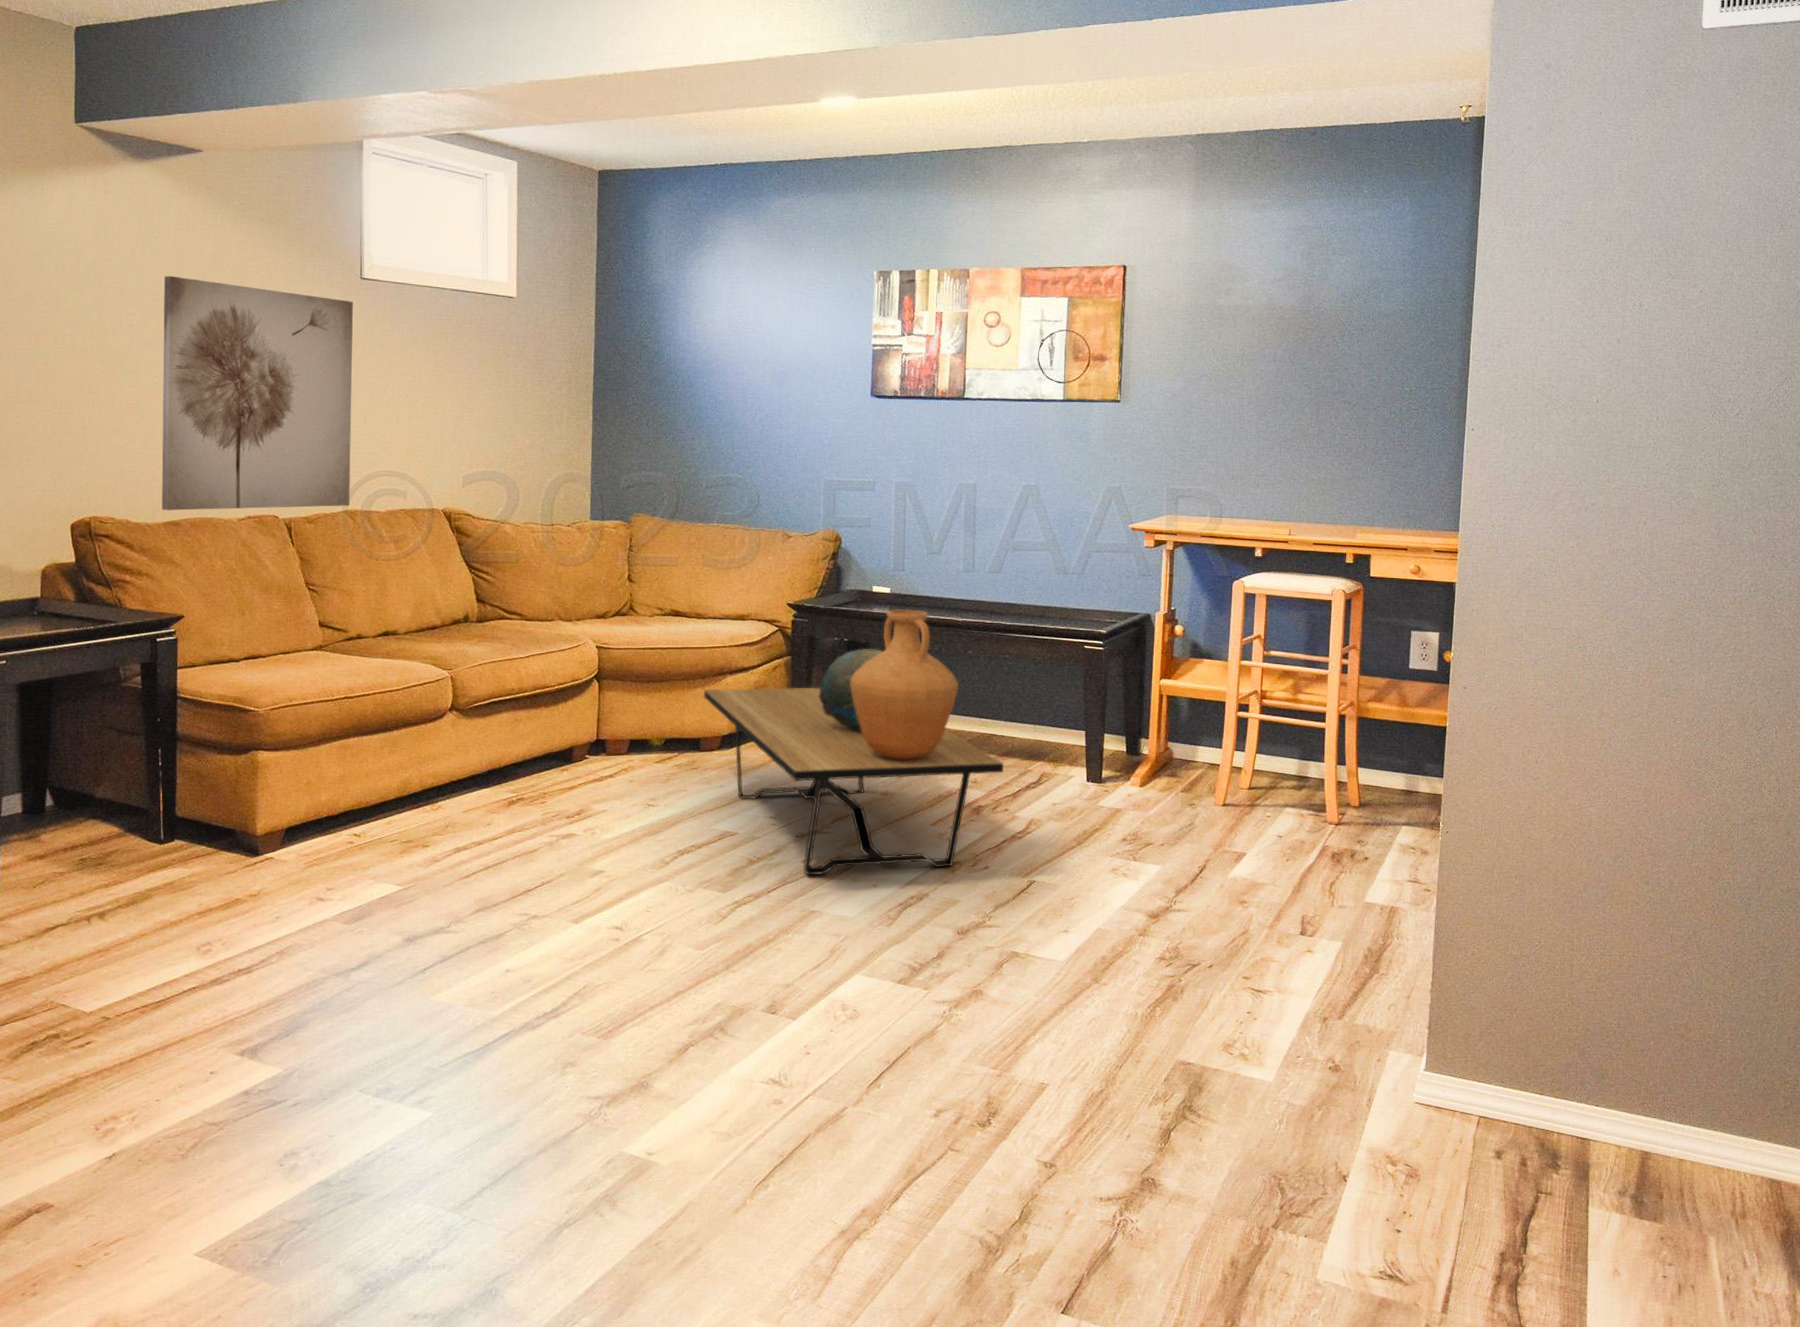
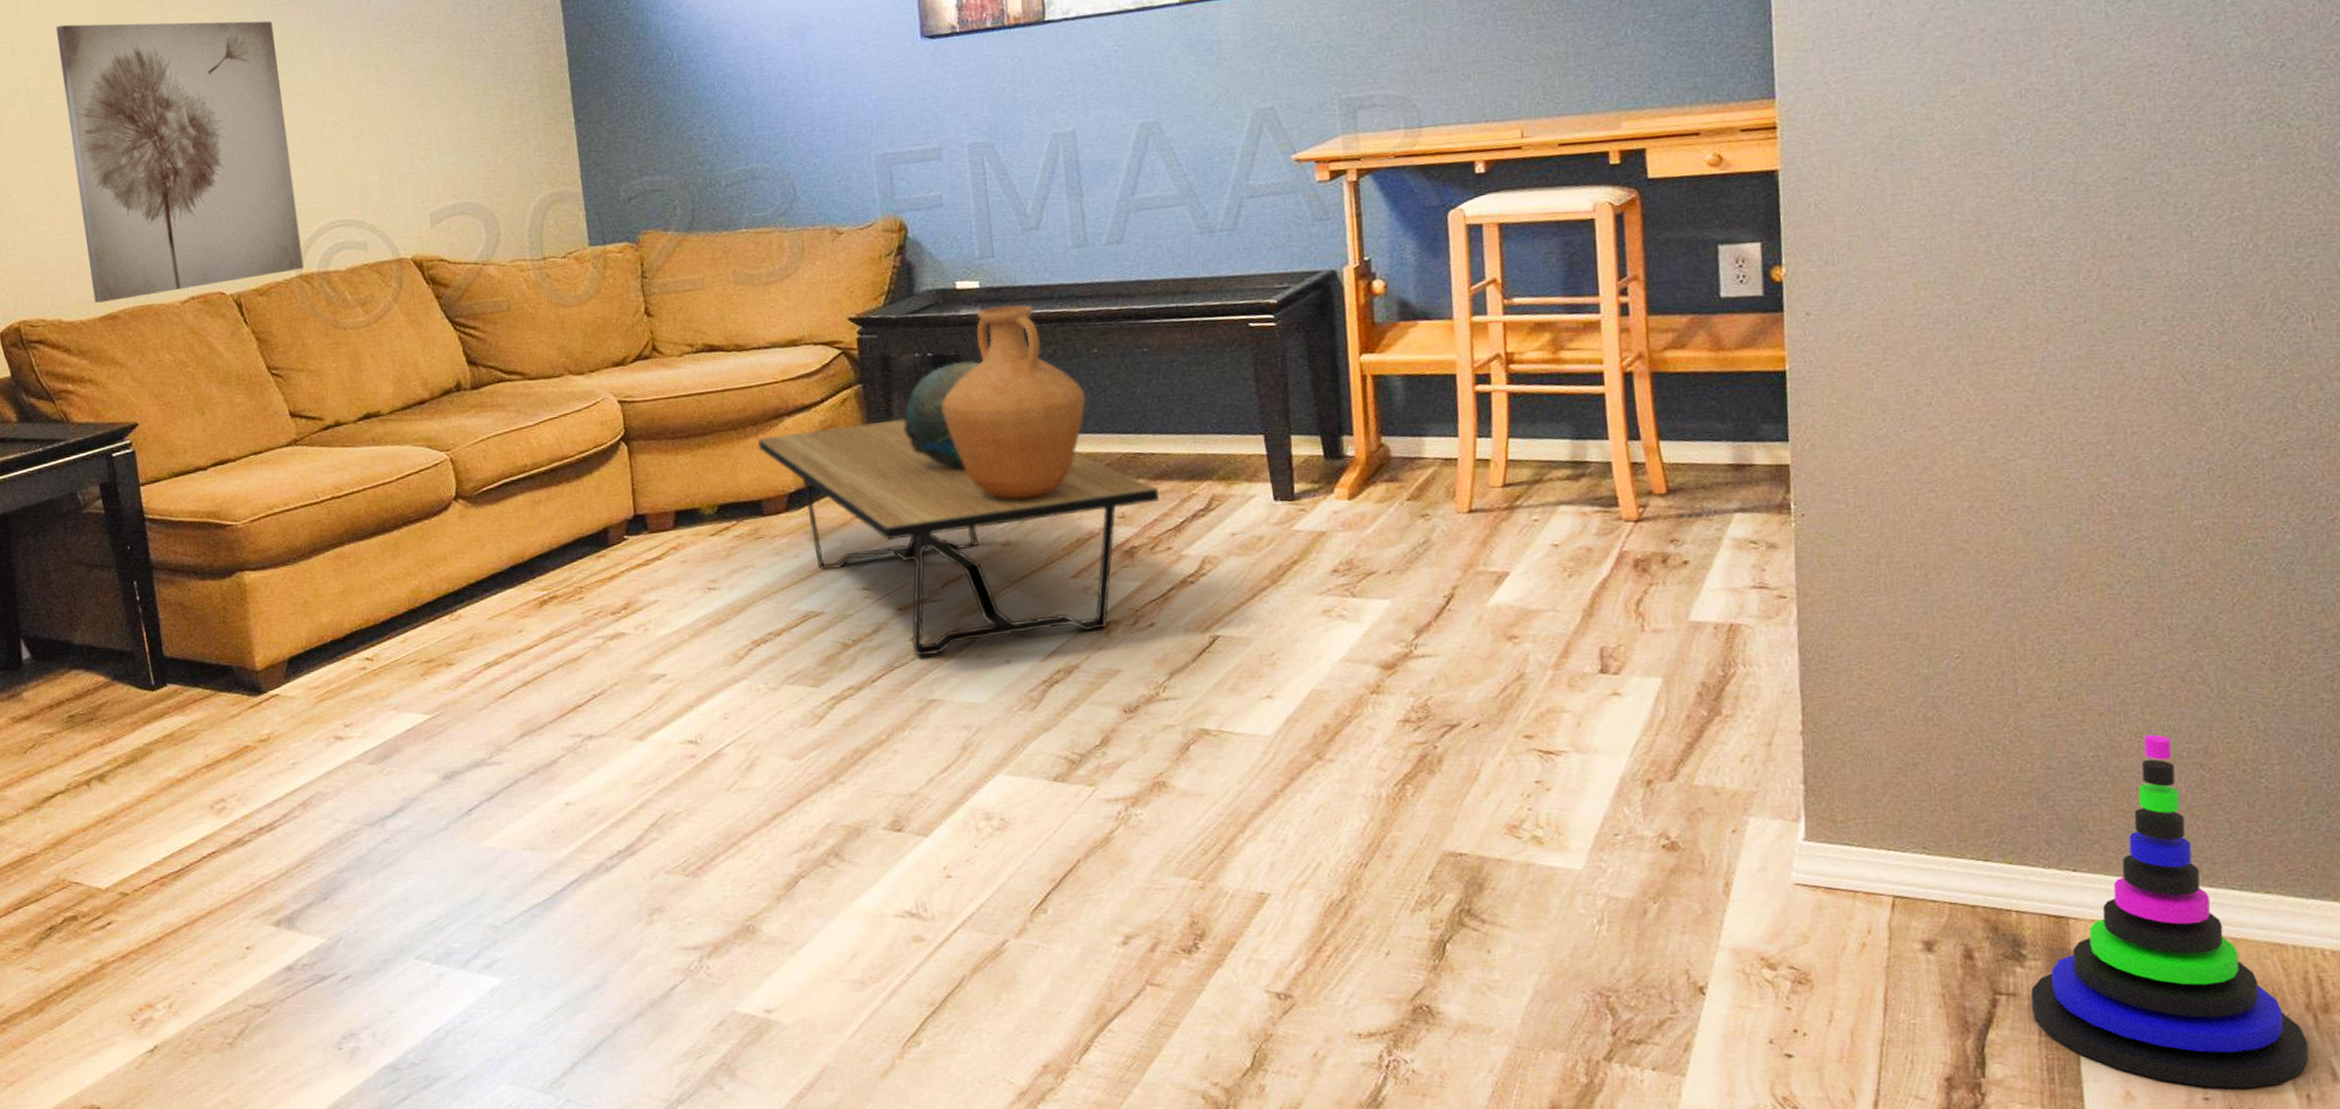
stacking toy: none [1560,1012,1731,1270] -> present [2030,735,2309,1089]

